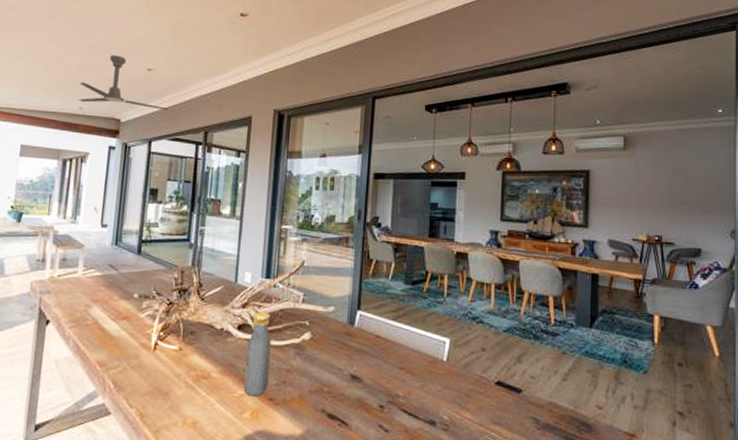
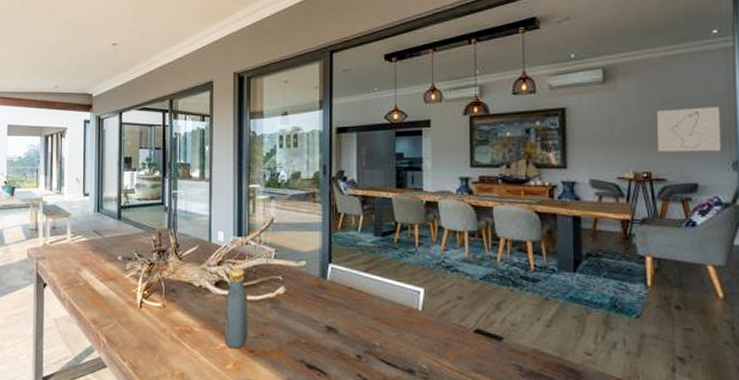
ceiling fan: present [78,55,168,110] -> none [53,33,134,82]
wall art: none [669,178,722,220] -> present [657,107,722,152]

